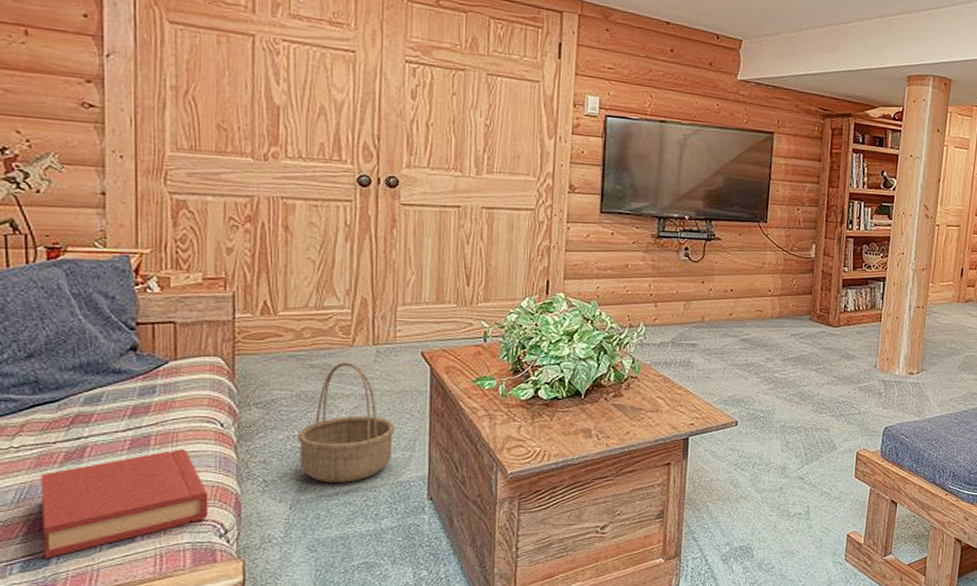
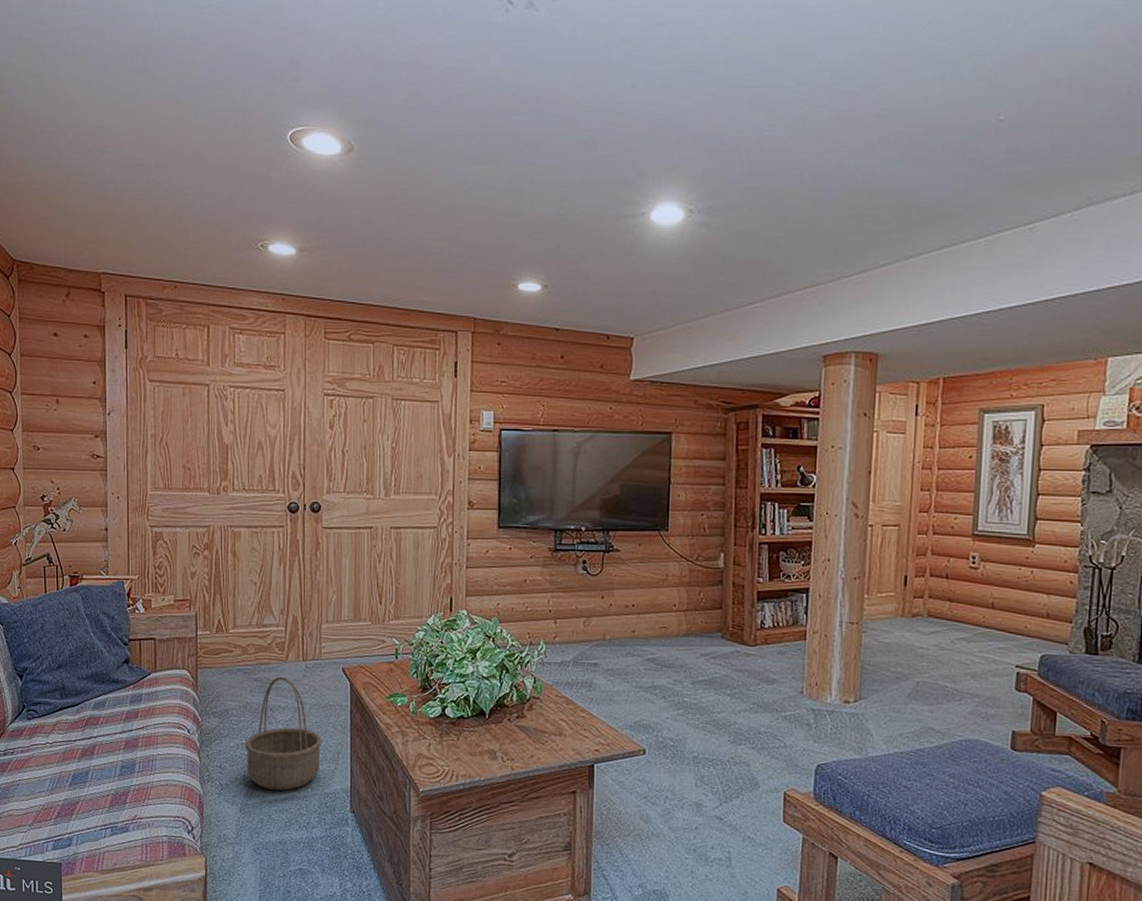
hardback book: present [41,449,209,558] -> none [66,751,180,840]

